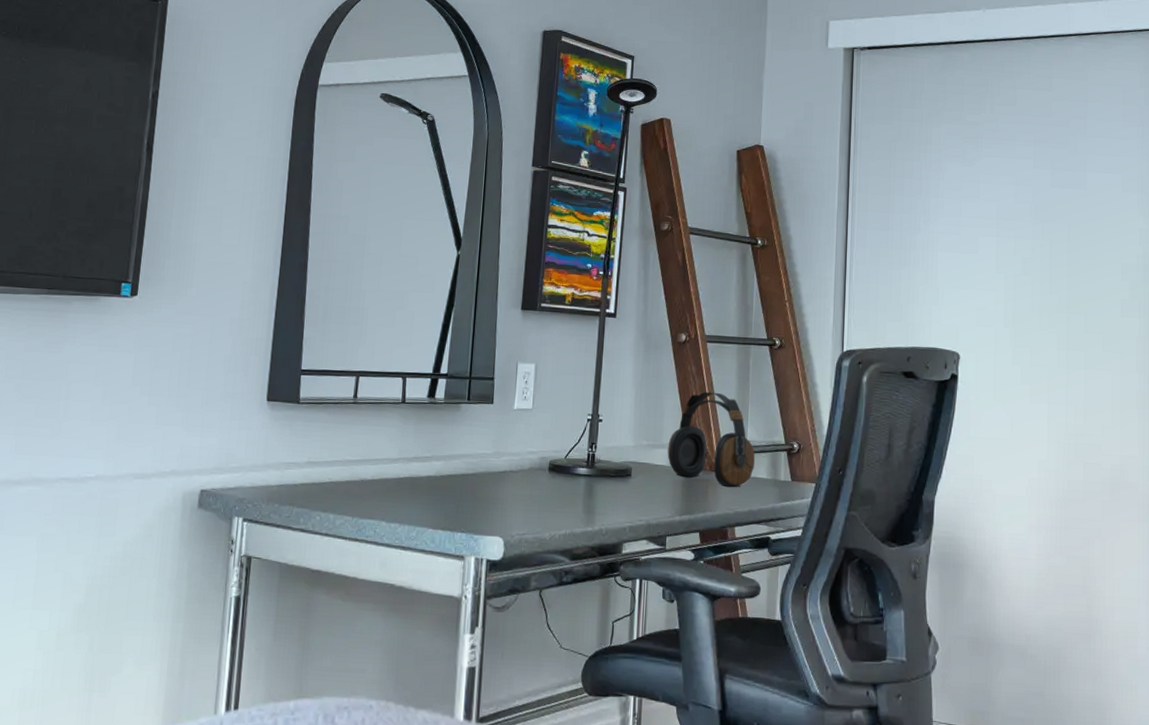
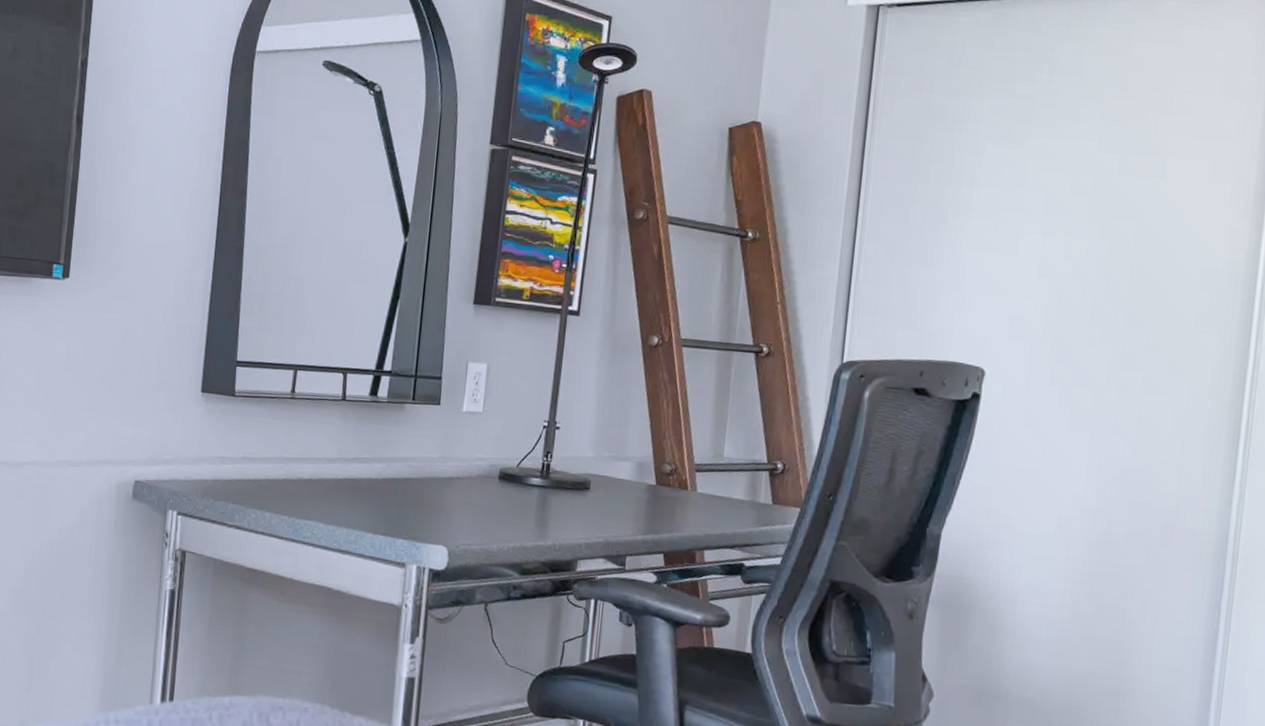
headphones: present [667,392,755,488] -> none [631,401,732,508]

